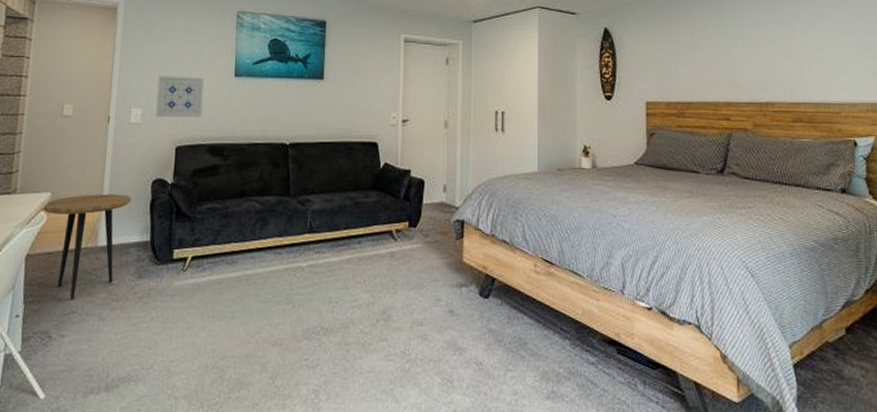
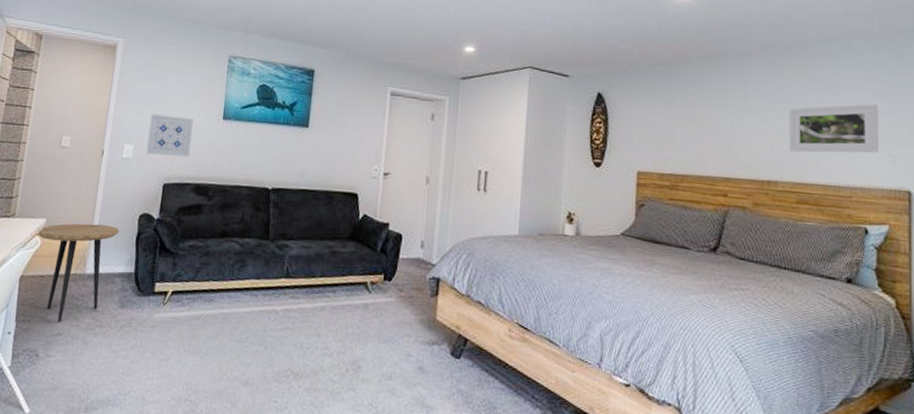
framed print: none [780,24,862,74] -> present [789,103,880,153]

